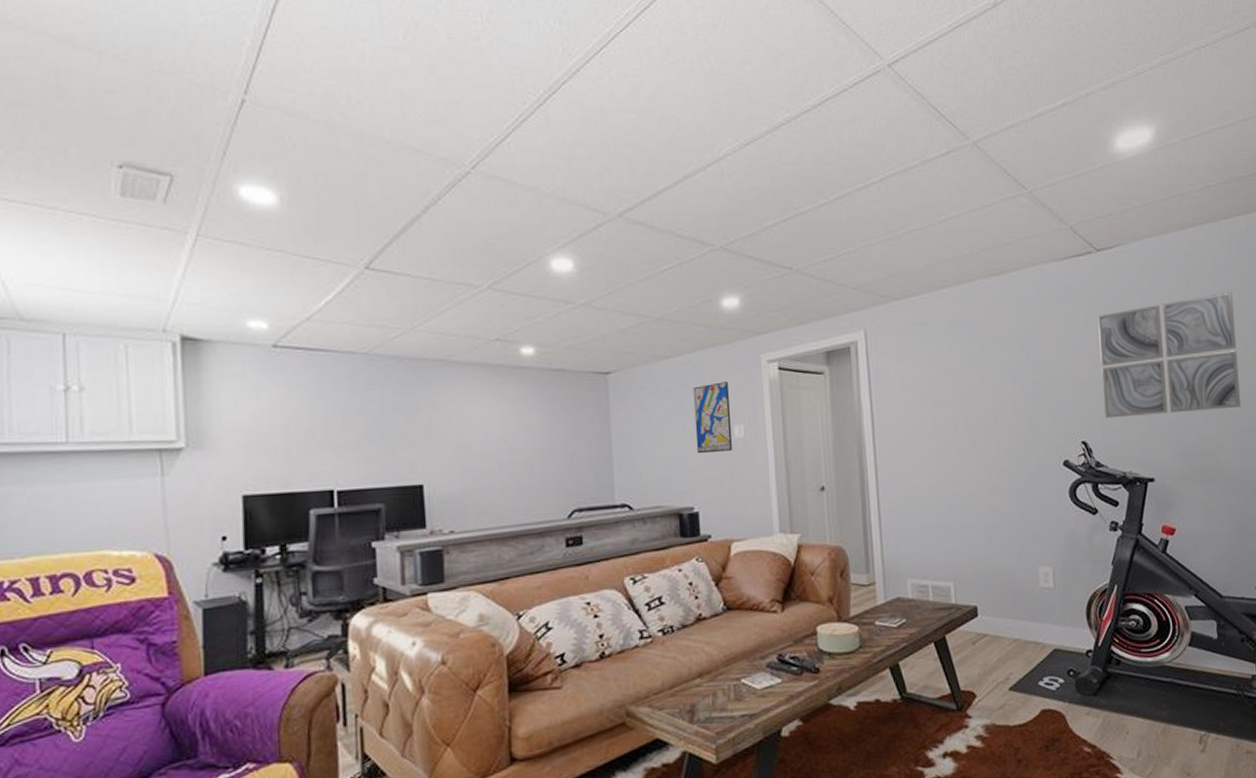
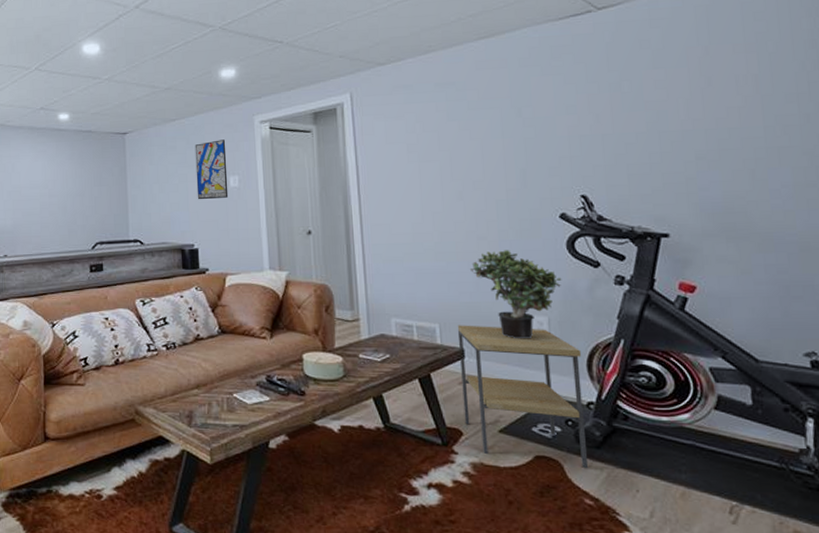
side table: none [970,580,1087,717] -> present [457,325,589,469]
potted plant: none [982,500,1065,592] -> present [469,250,562,339]
wall art: present [1098,291,1242,419] -> none [599,42,782,173]

